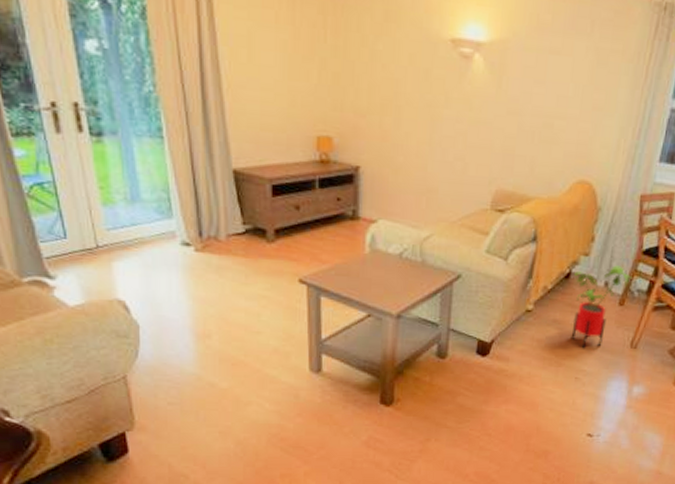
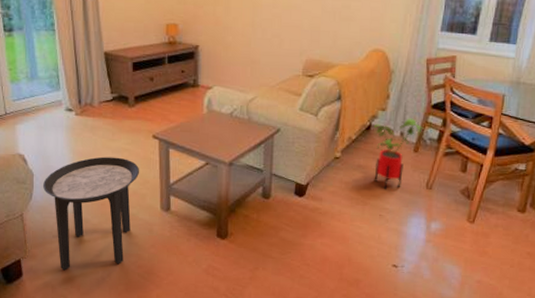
side table: none [153,305,283,445] -> present [43,156,140,271]

